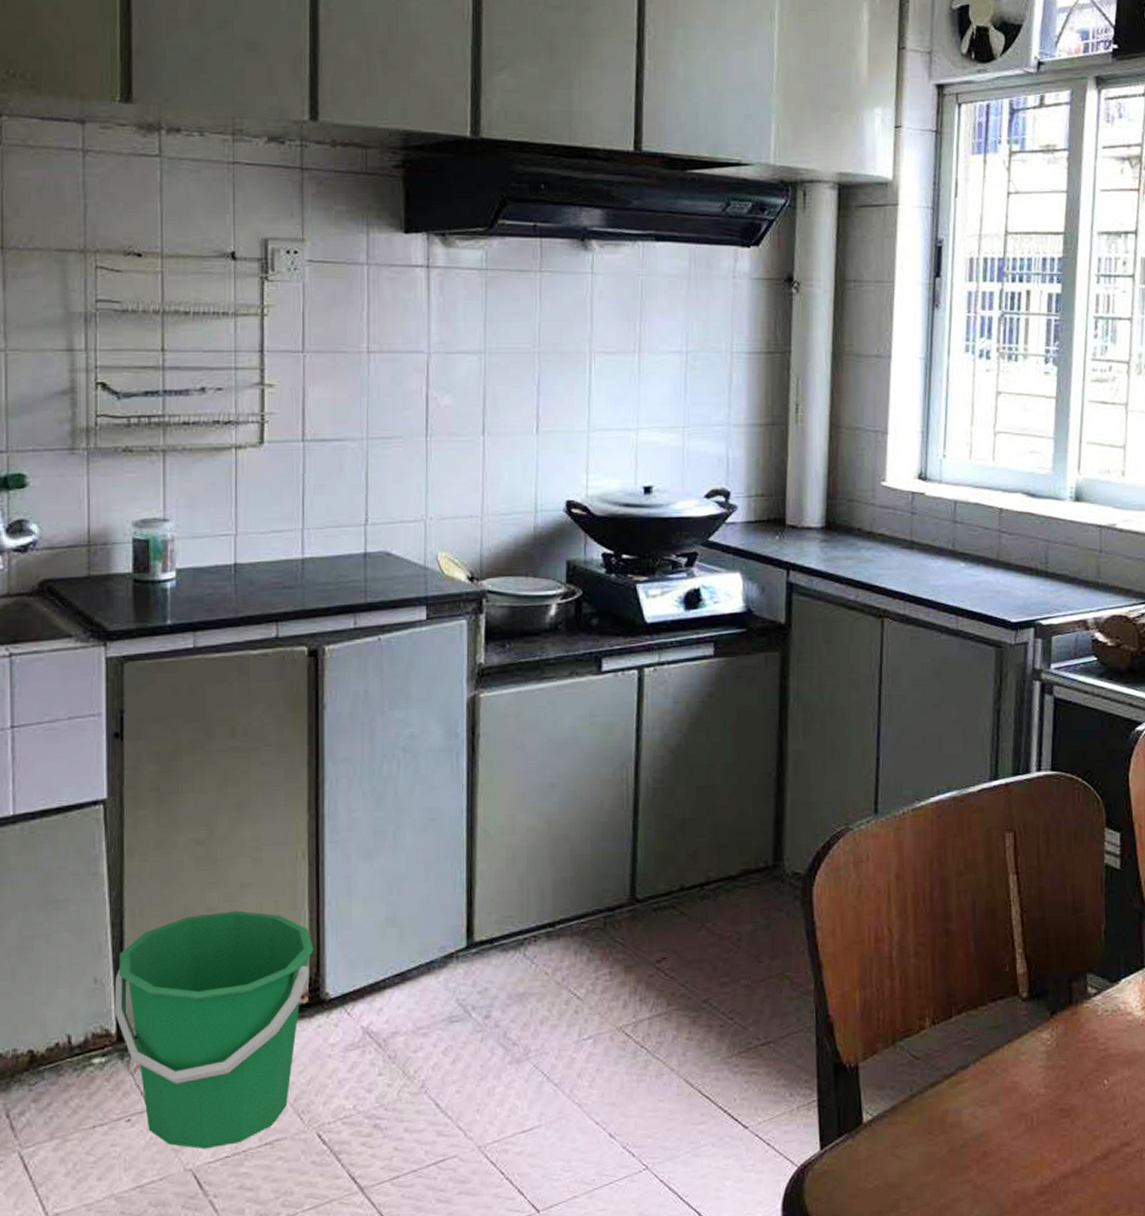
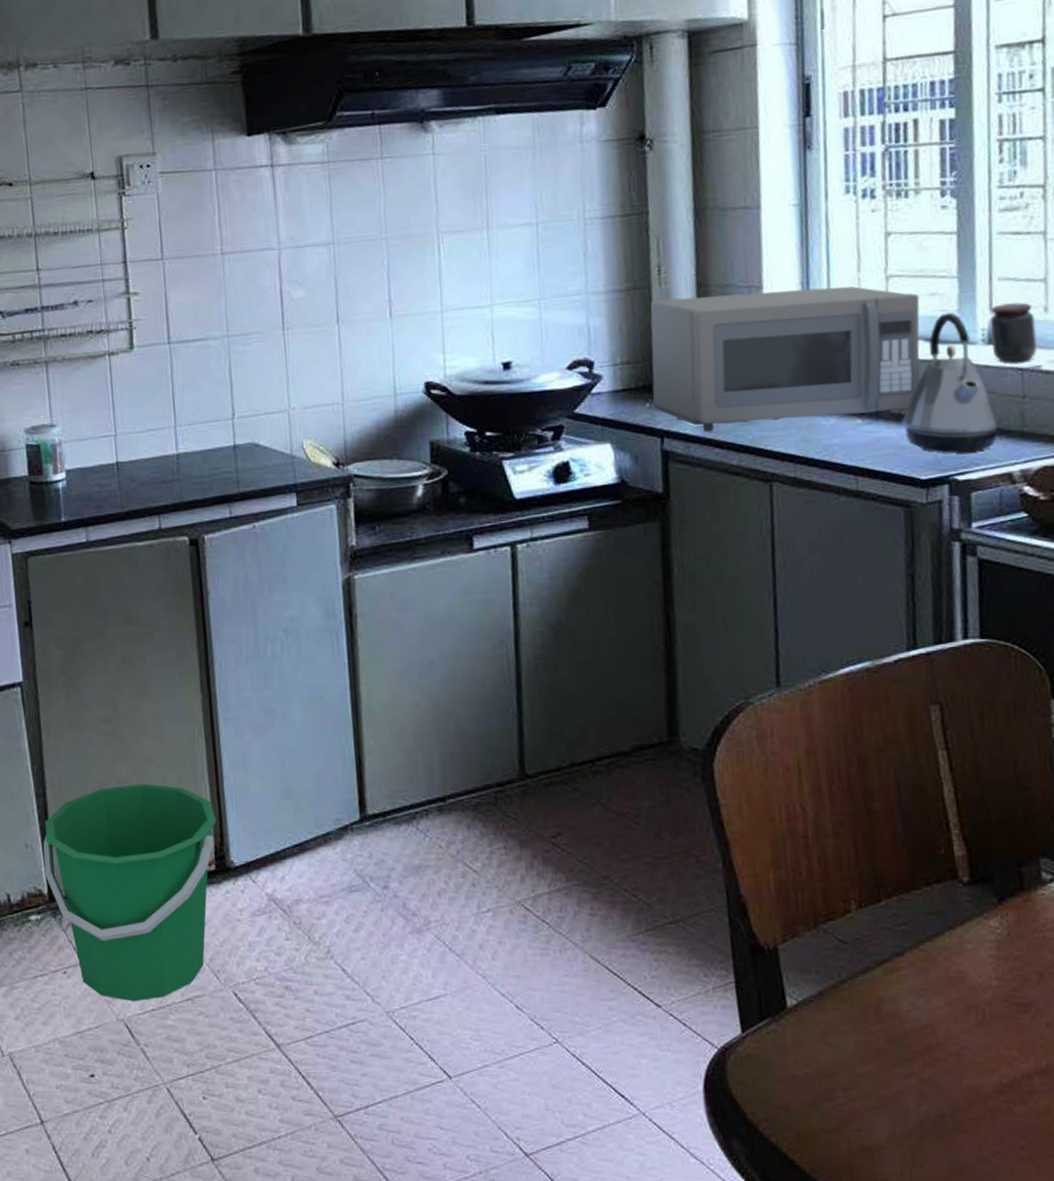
microwave: none [782,437,1021,567] -> present [650,286,920,432]
kettle: none [999,470,1080,599] -> present [902,312,1001,453]
jar: none [1077,464,1114,519] -> present [989,301,1038,363]

